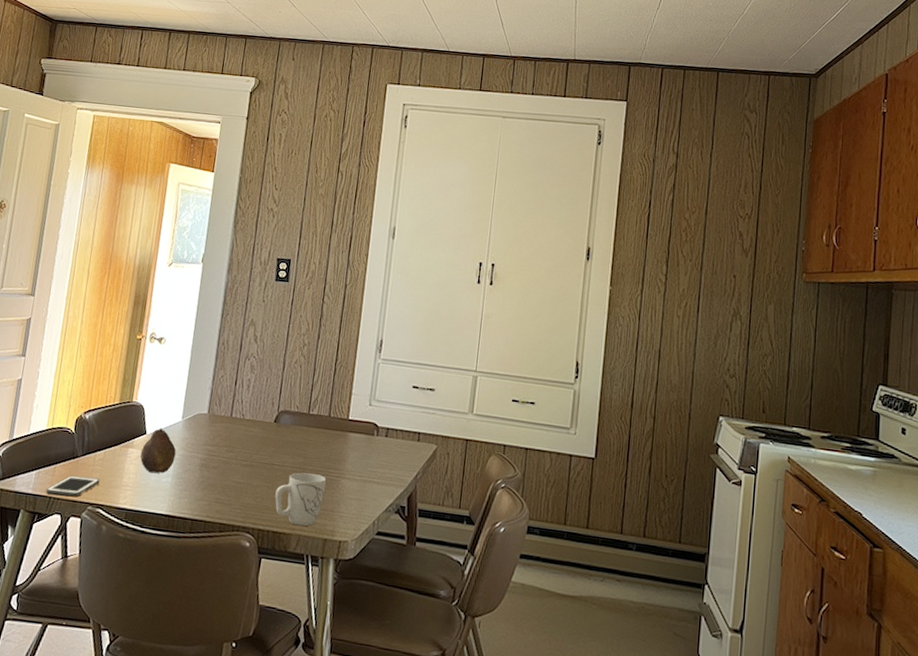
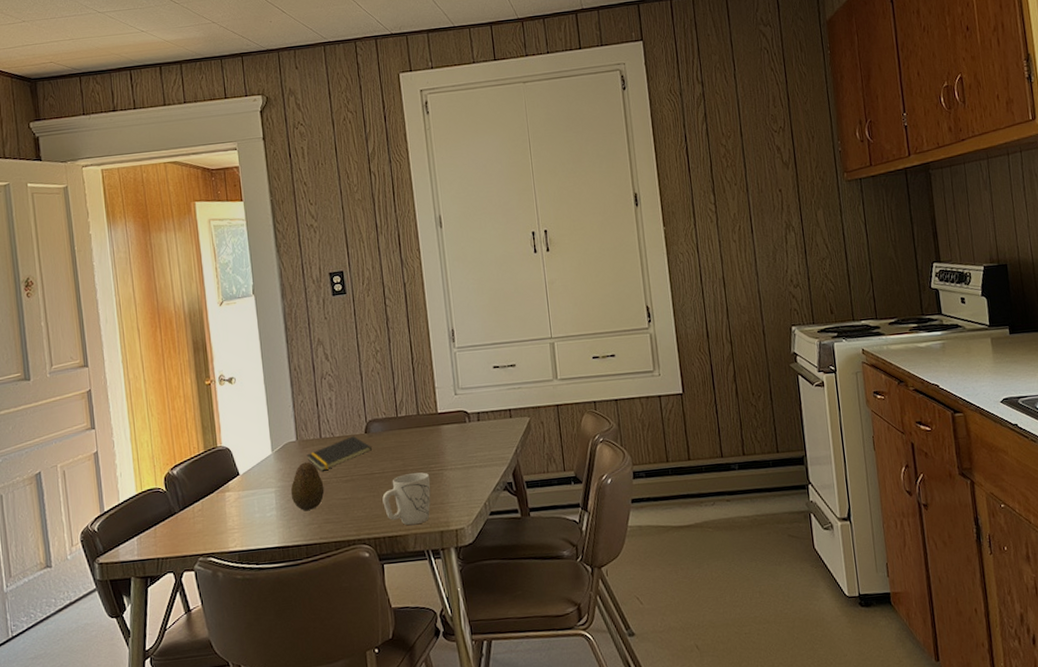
cell phone: present [46,475,100,497] -> none [152,529,205,556]
fruit: present [140,428,176,473] -> none [238,465,275,510]
fruit: none [189,437,224,486] -> present [290,462,325,511]
notepad: none [214,422,277,450] -> present [307,436,372,471]

